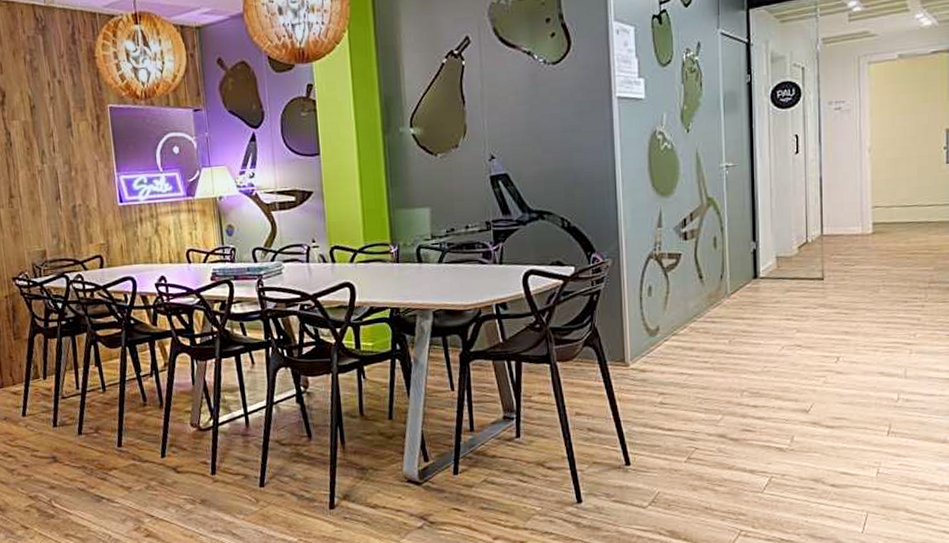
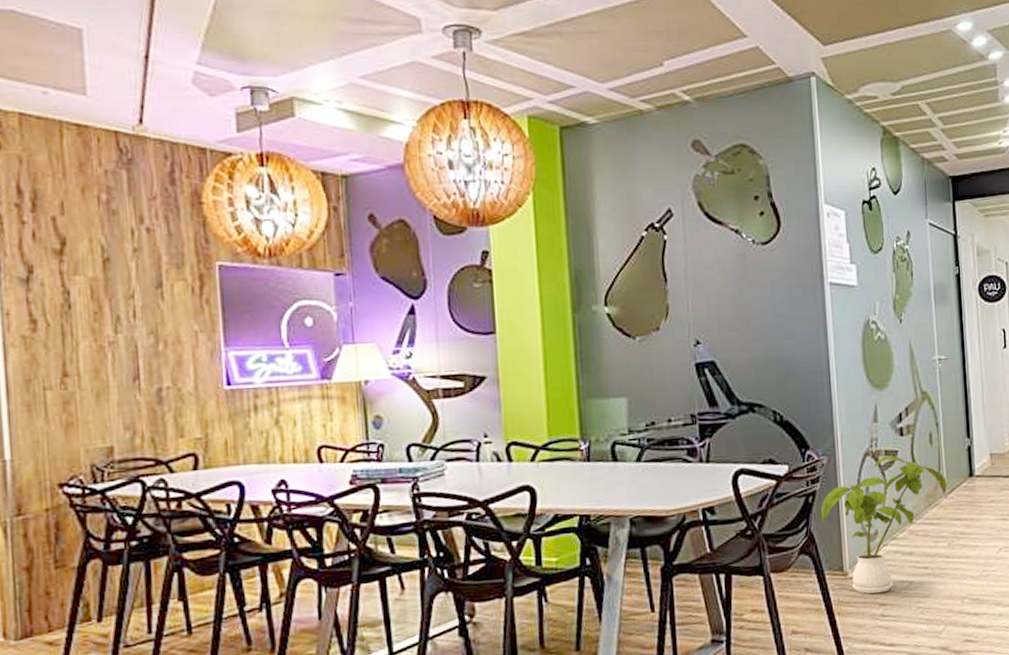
house plant: none [604,258,730,384] -> present [820,455,947,594]

